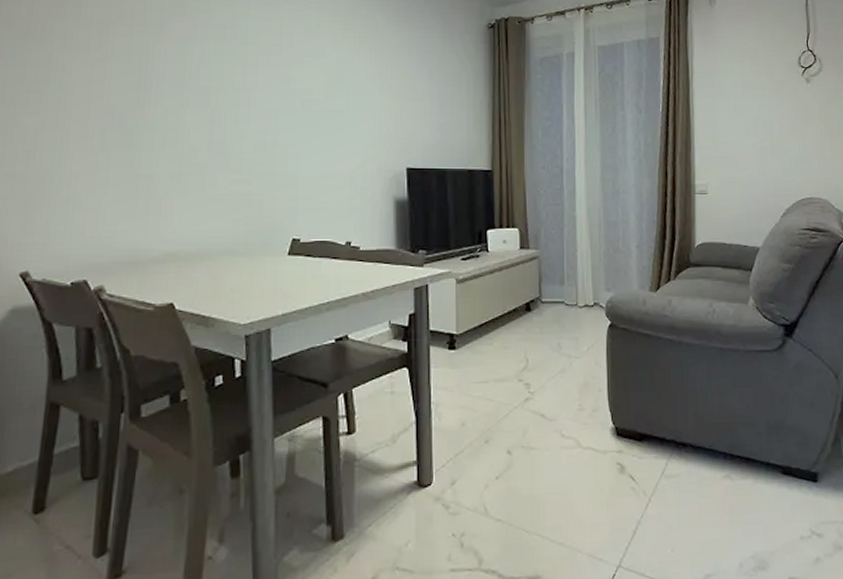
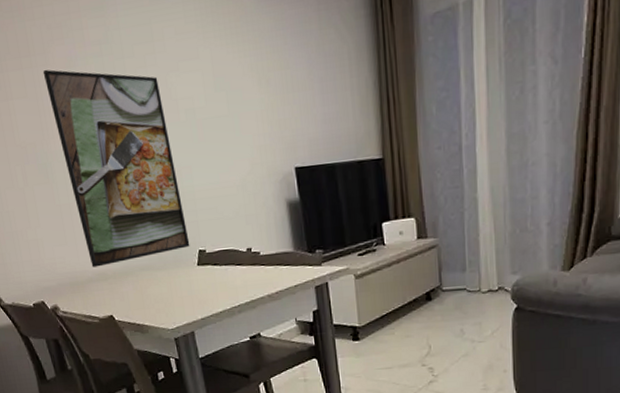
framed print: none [154,40,284,246] -> present [42,69,190,268]

